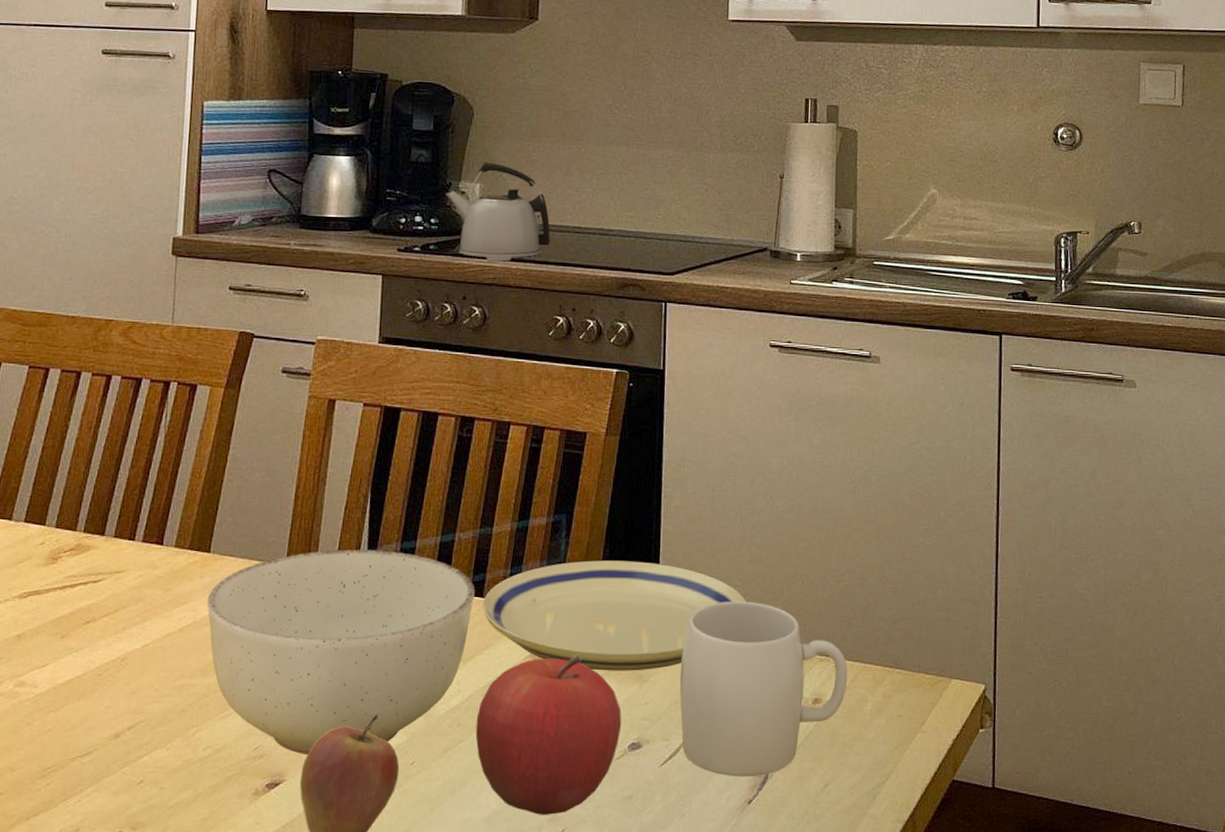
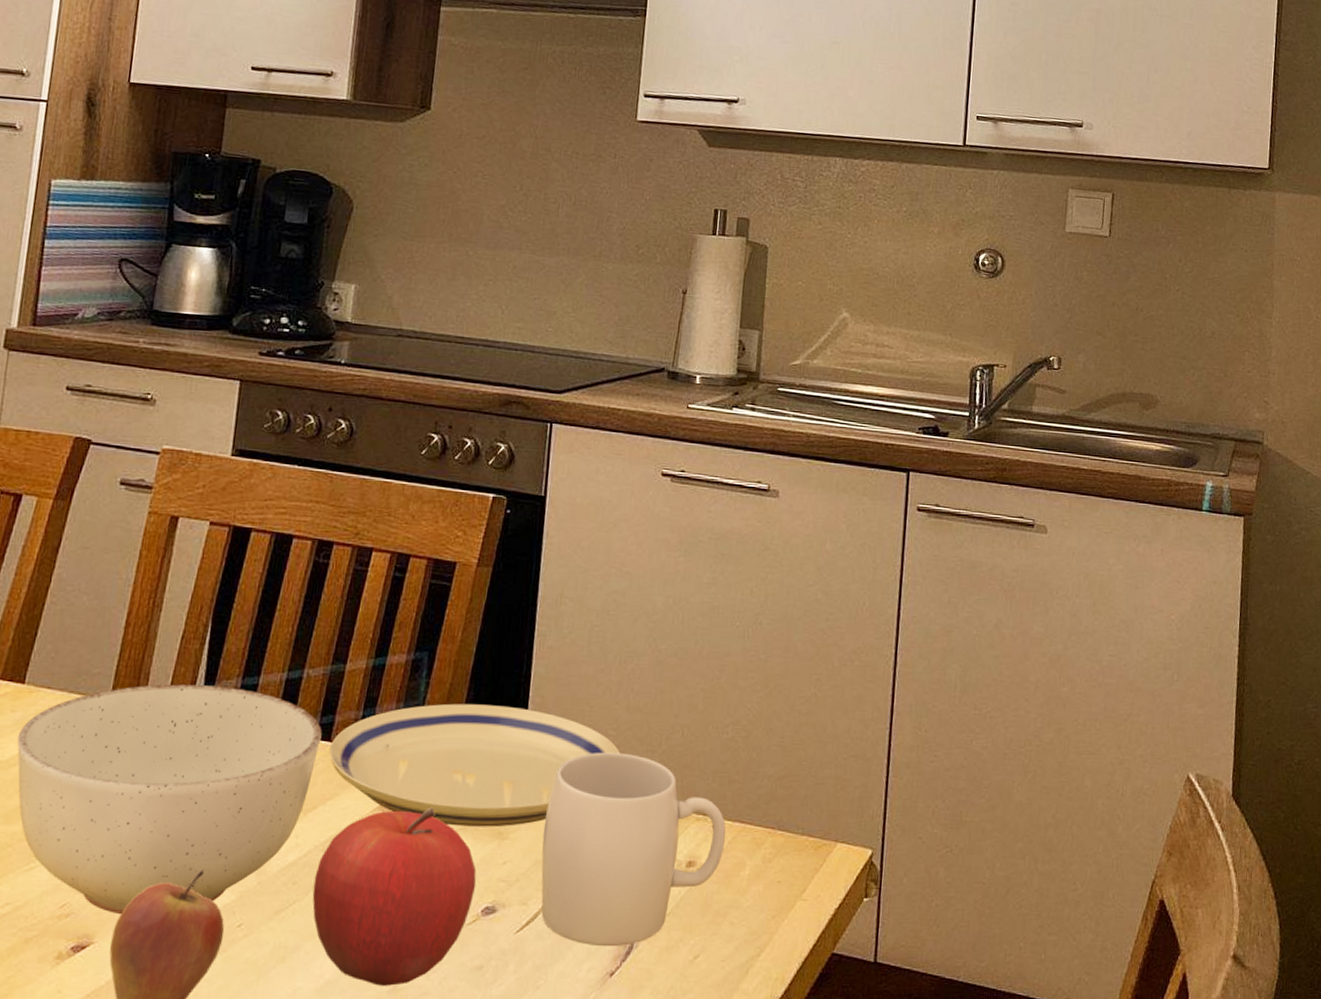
kettle: present [445,161,551,262] -> none [316,261,430,372]

